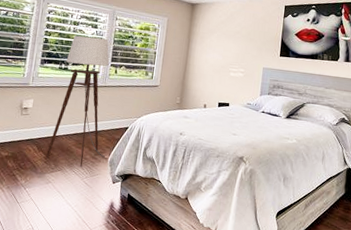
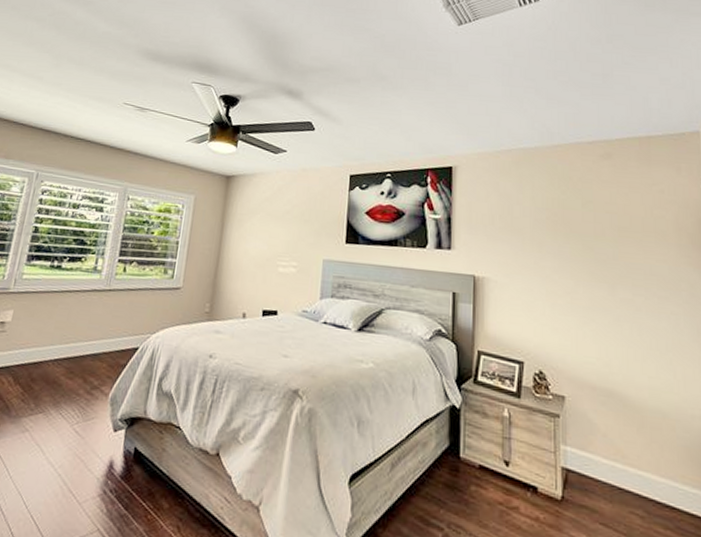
floor lamp: present [45,35,109,167] -> none [23,222,117,406]

